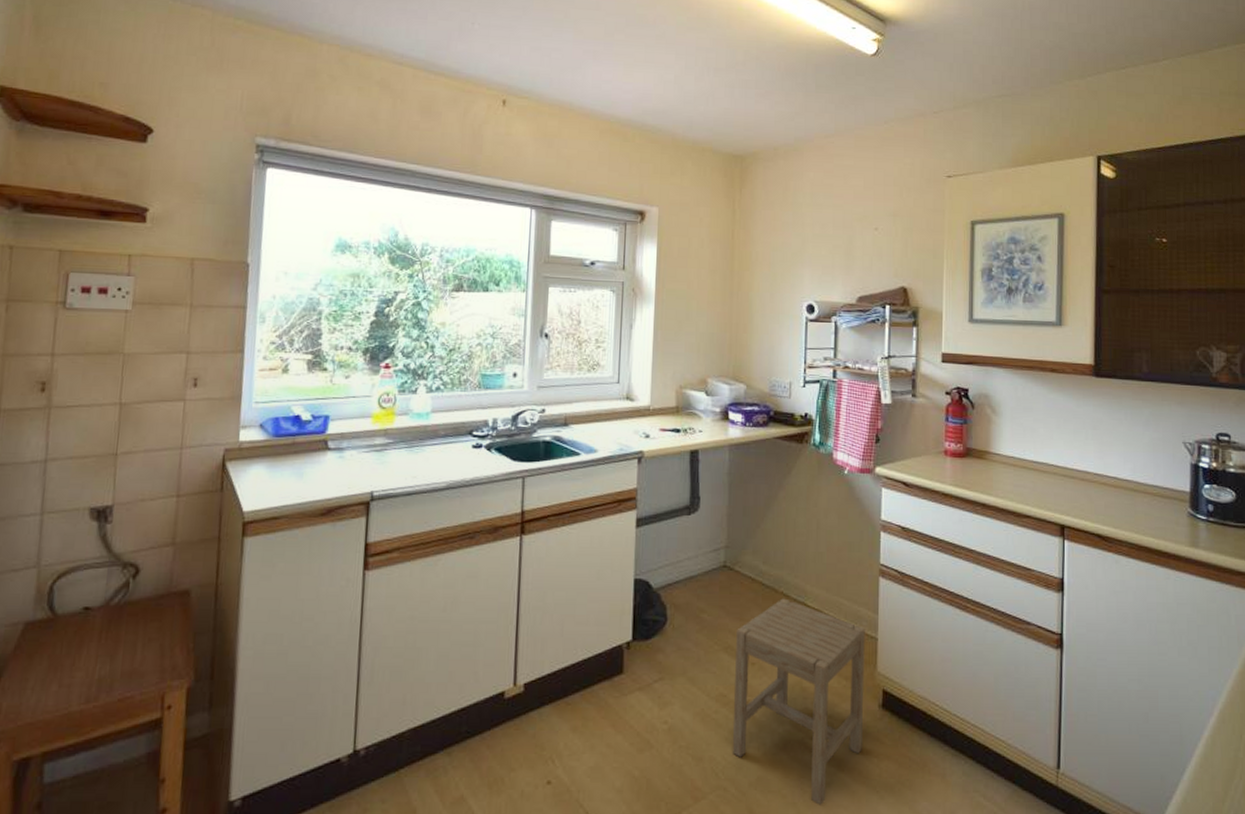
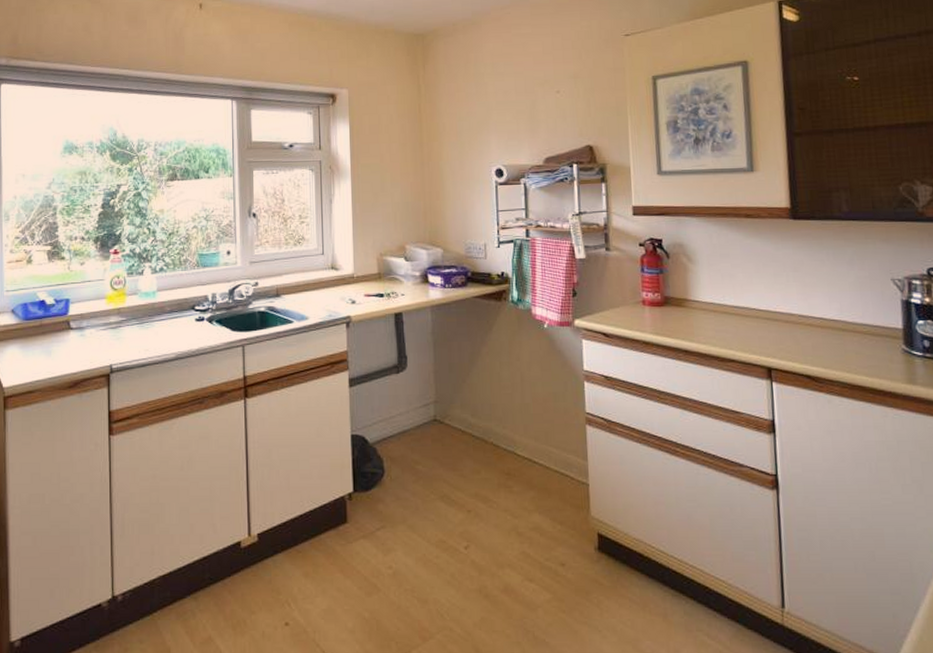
stool: present [732,598,865,805] -> none [451,448,581,644]

